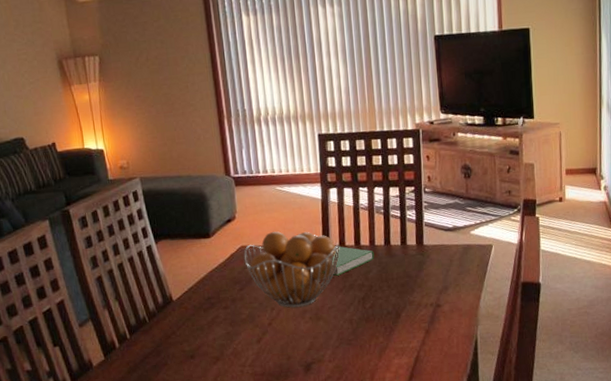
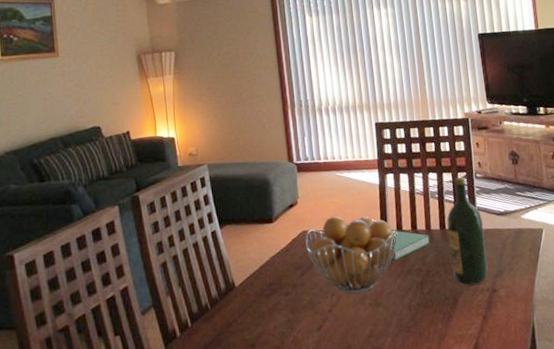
wine bottle: none [391,192,433,301] -> present [447,177,488,285]

